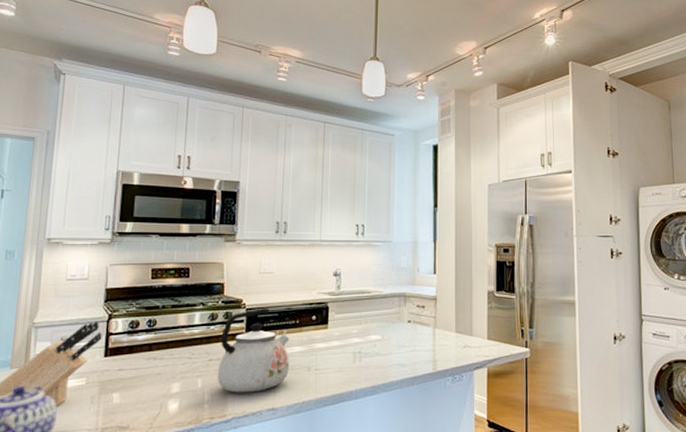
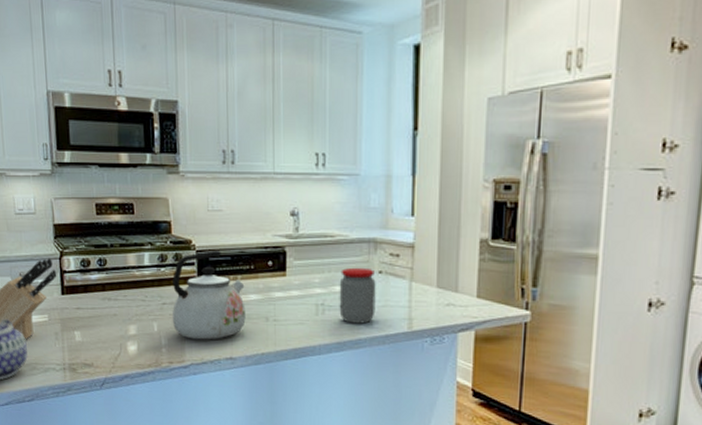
jar: none [374,318,405,368] -> present [339,267,376,324]

